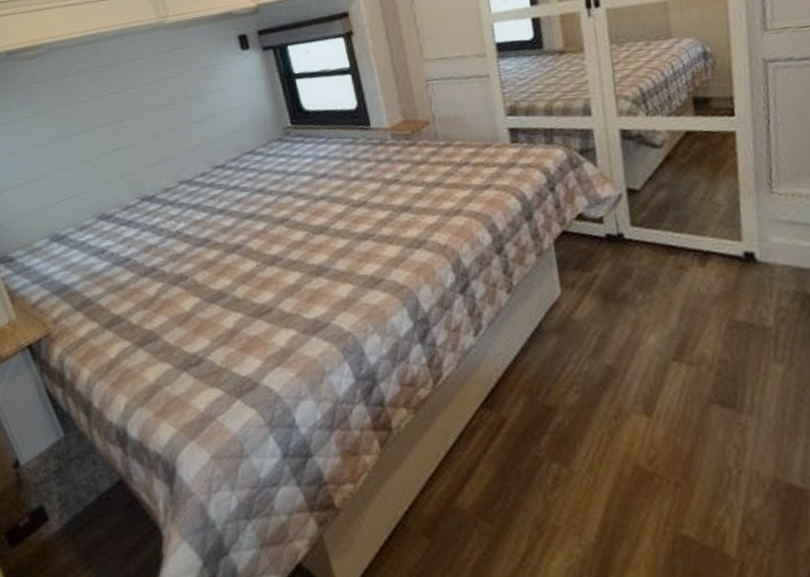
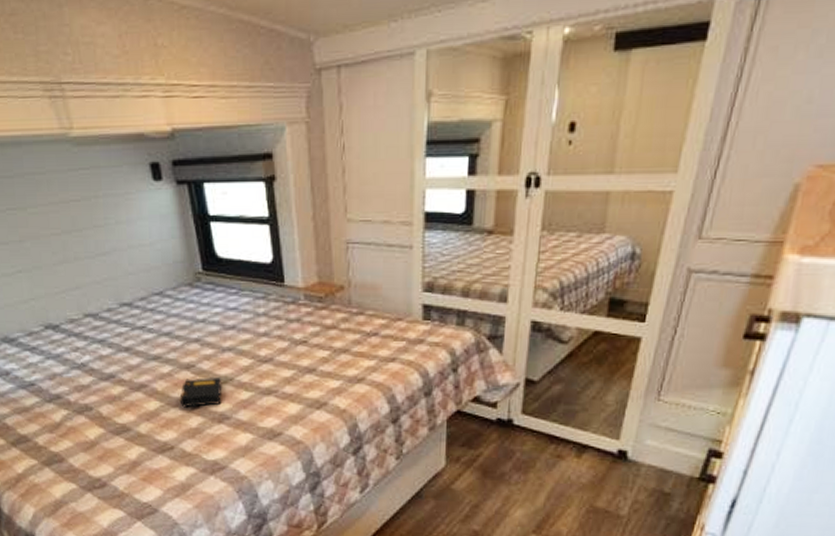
book: none [275,227,318,266] -> present [179,376,222,409]

